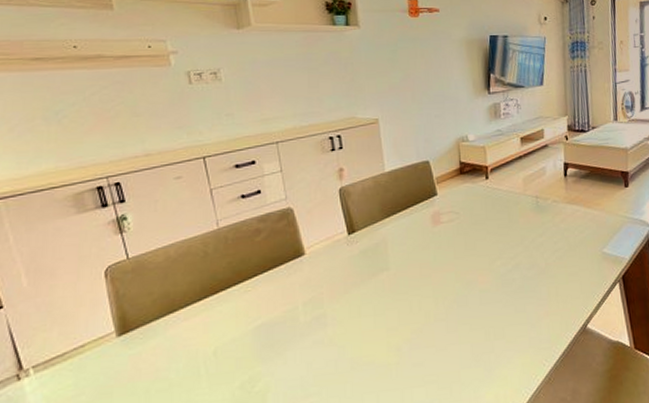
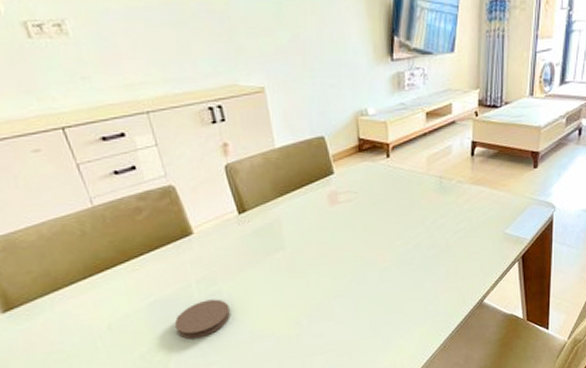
coaster: none [277,322,333,367] -> present [174,299,230,340]

